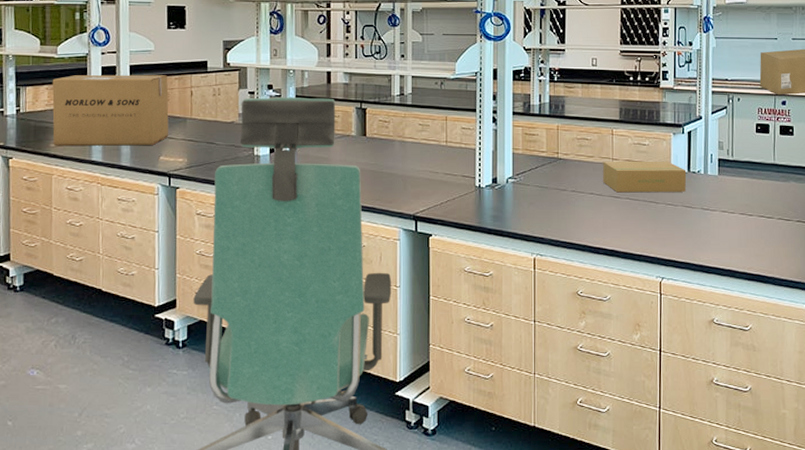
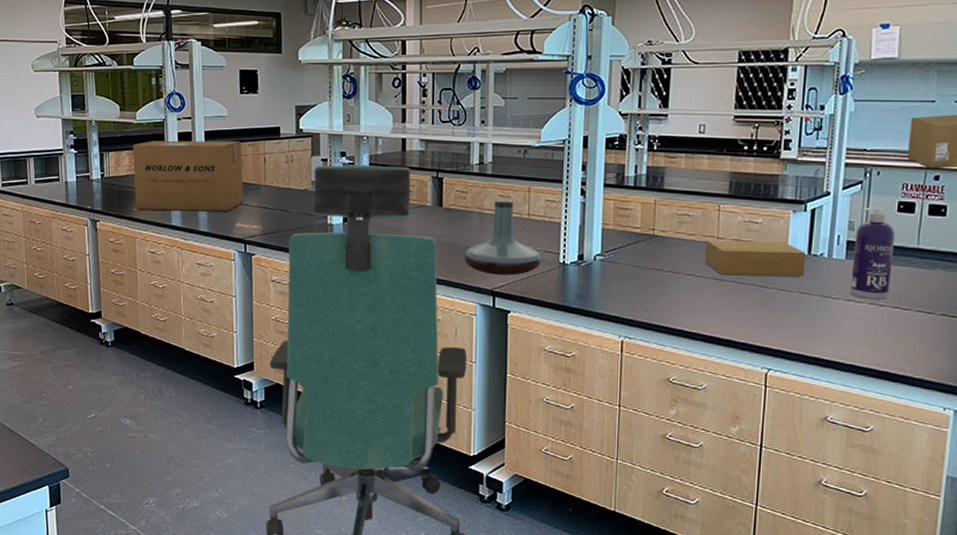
flask: none [388,128,459,200] -> present [464,199,541,275]
spray bottle: none [724,129,756,210] -> present [850,207,895,299]

